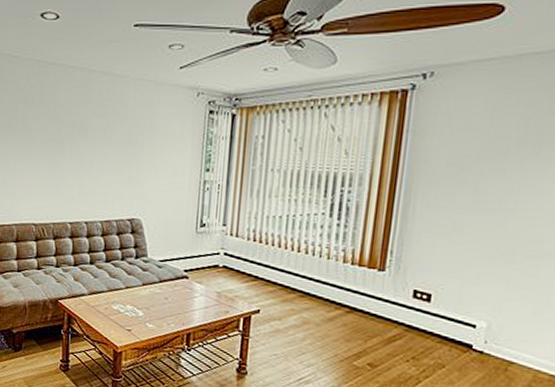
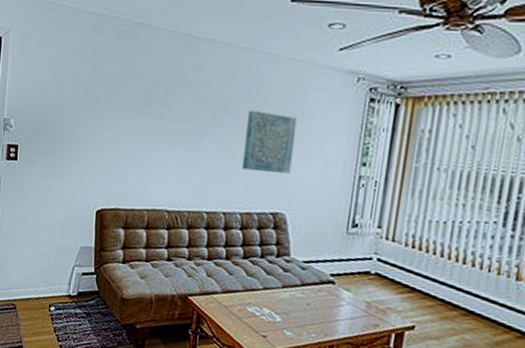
wall art: none [99,127,146,183] -> present [242,110,298,174]

